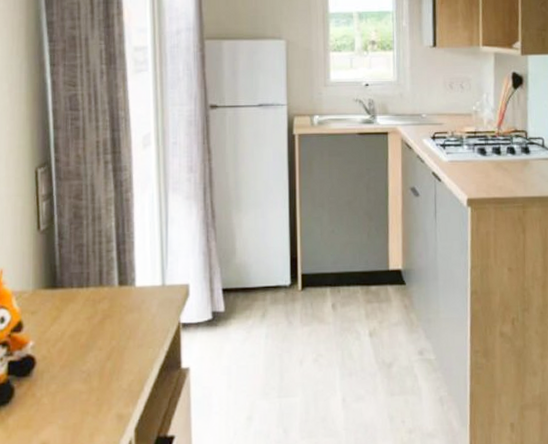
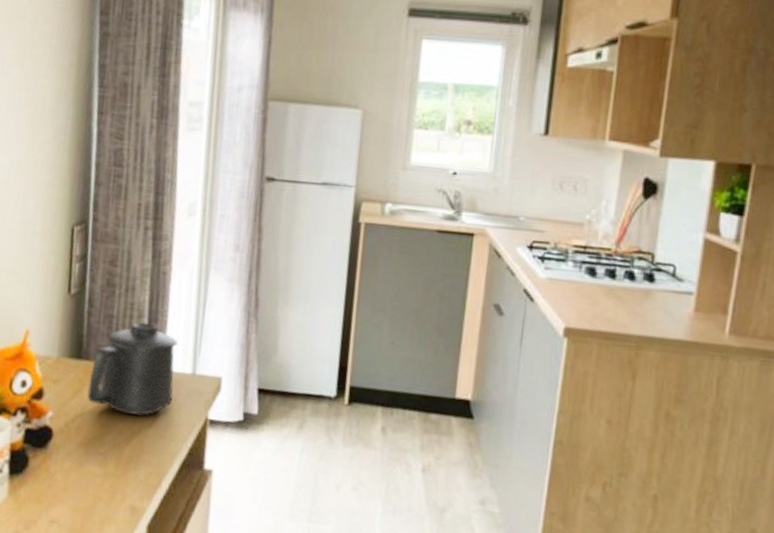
mug: none [66,246,147,331] -> present [87,321,178,416]

